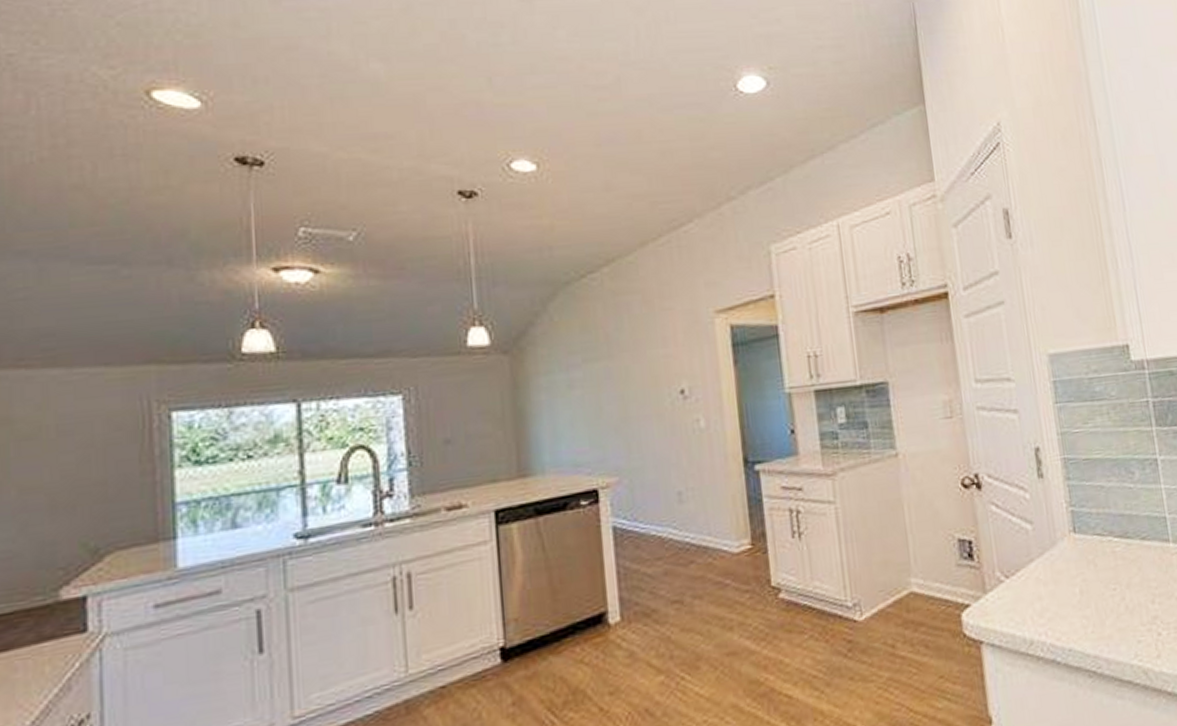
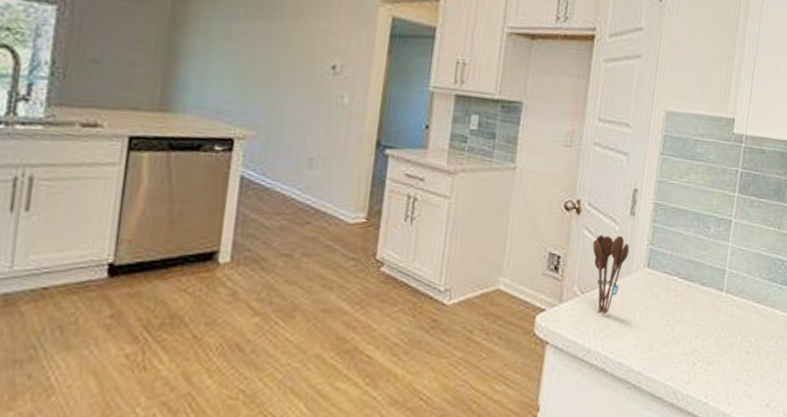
utensil holder: none [1004,503,1049,597] -> present [592,235,630,314]

